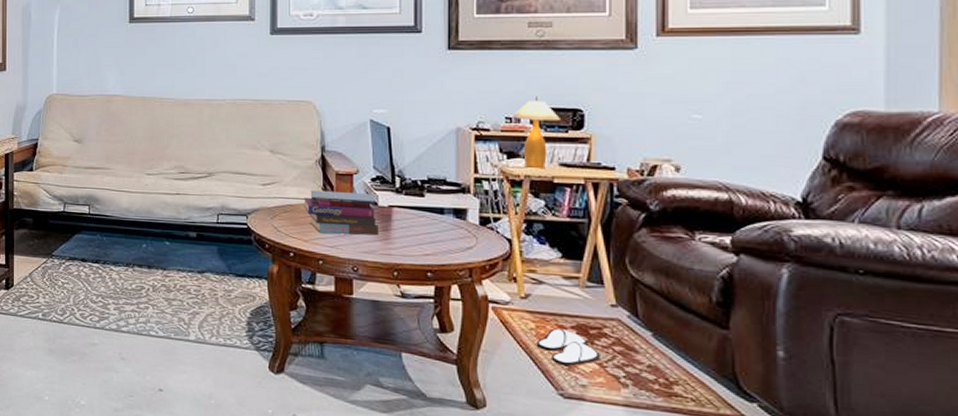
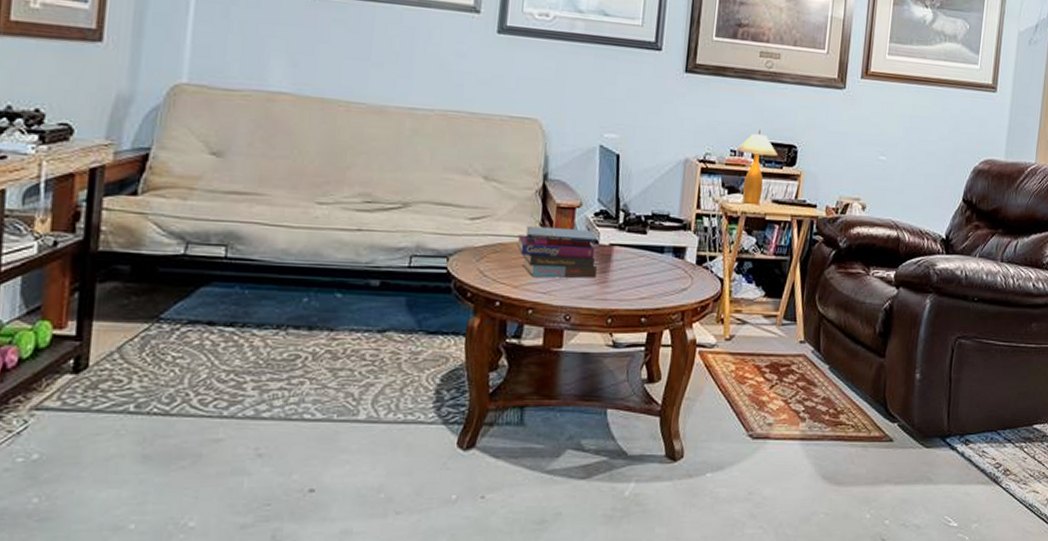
slippers: present [536,327,600,366] -> none [734,367,787,405]

